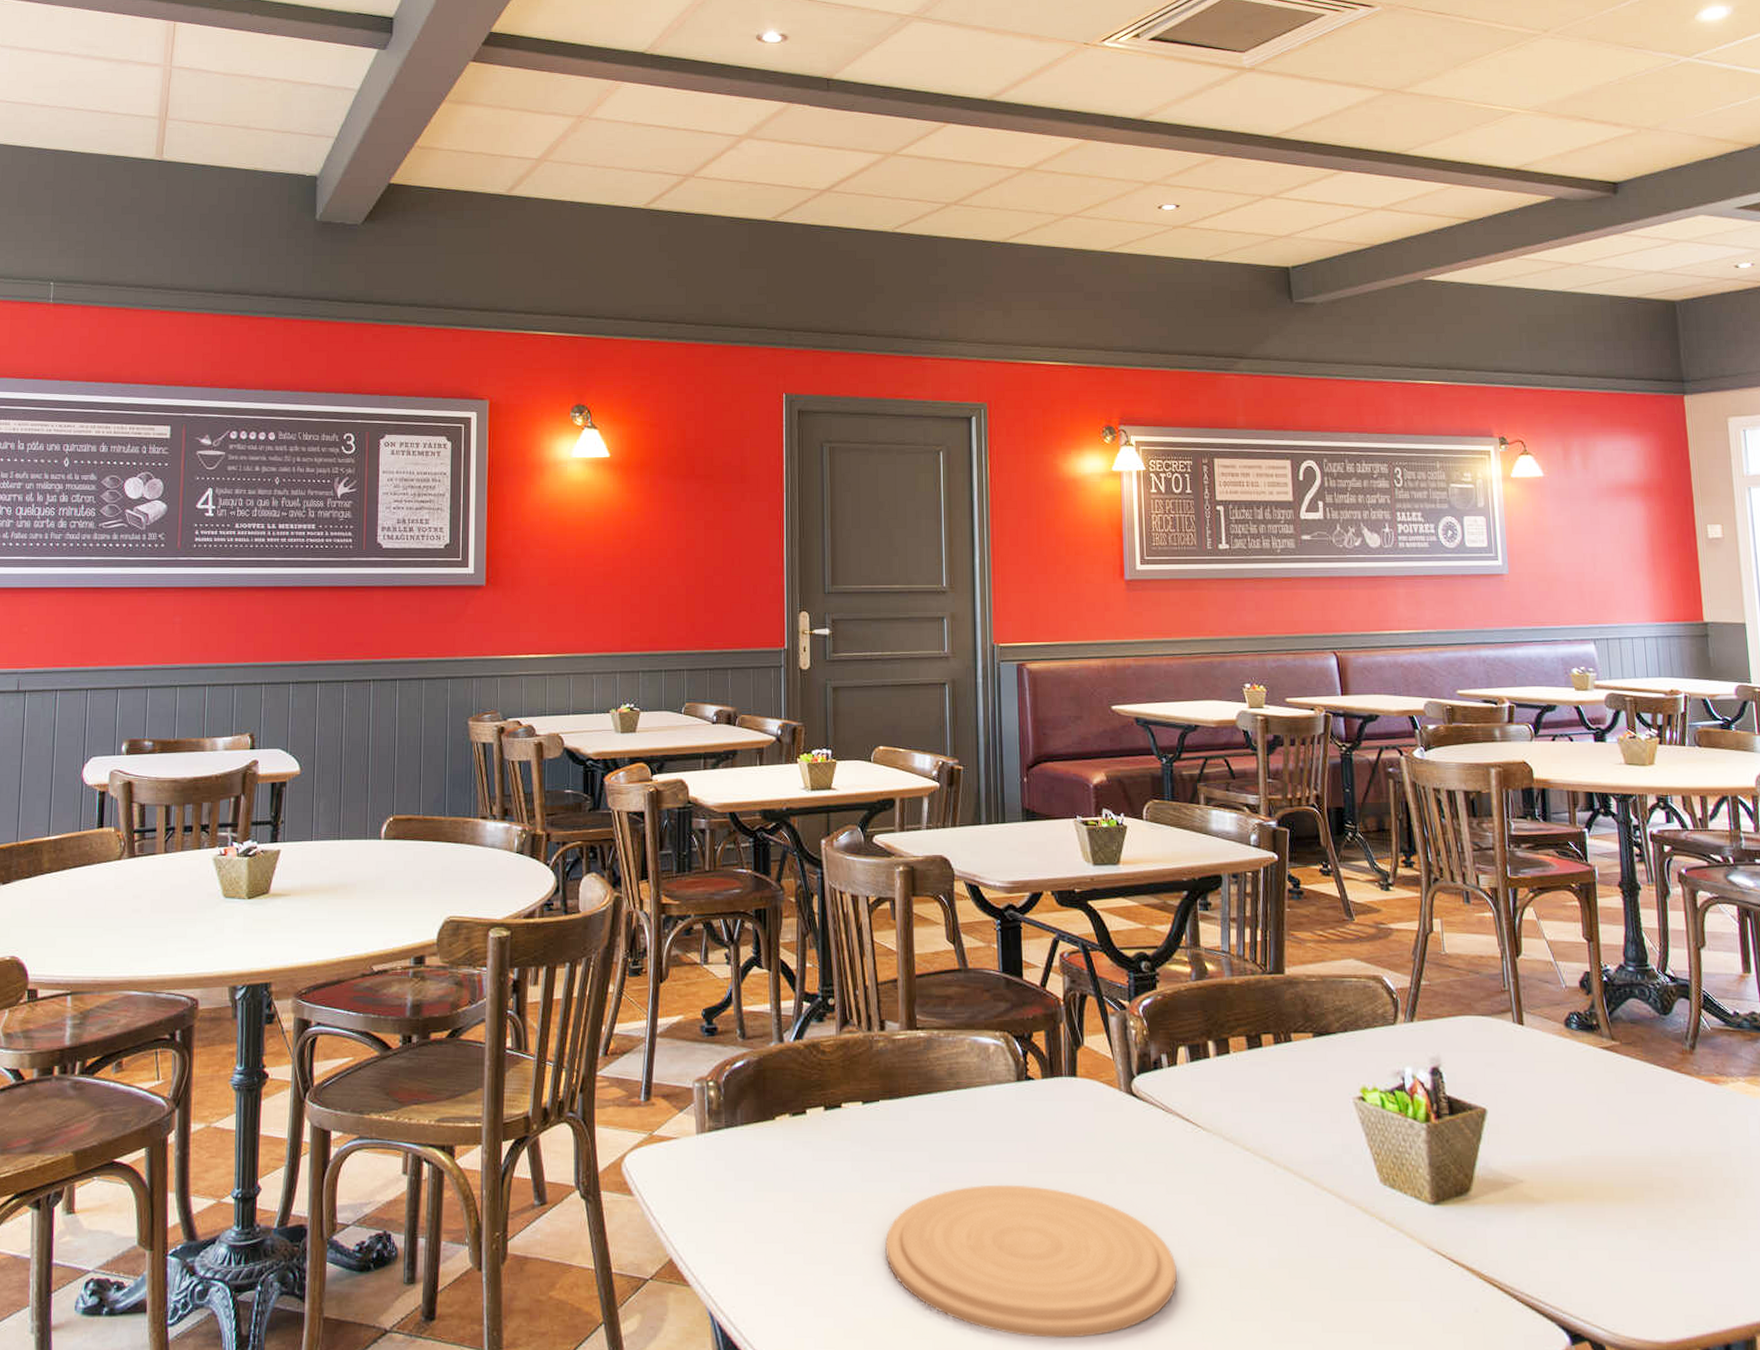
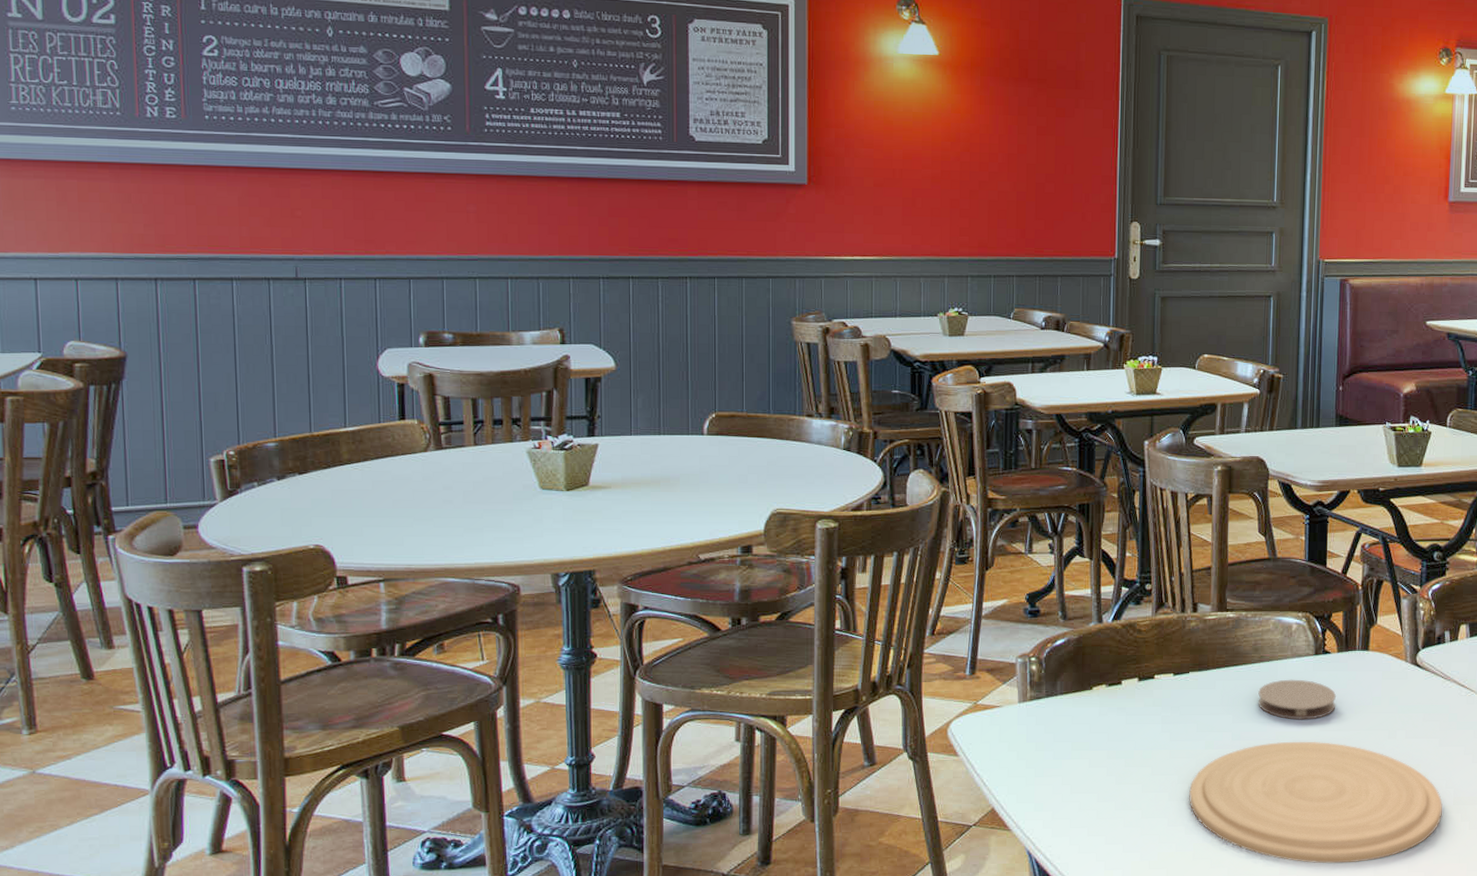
coaster: none [956,1110,1045,1160] -> present [1258,679,1336,721]

